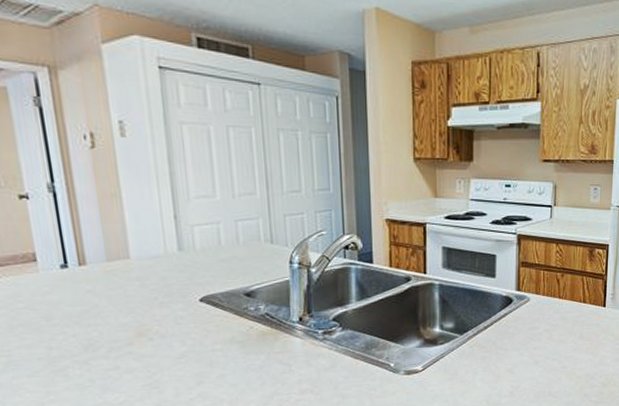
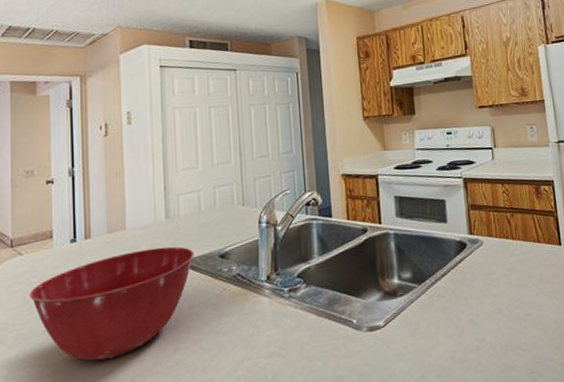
mixing bowl: none [16,280,215,391] -> present [30,246,194,362]

